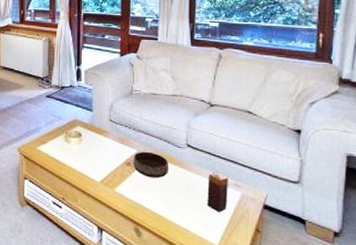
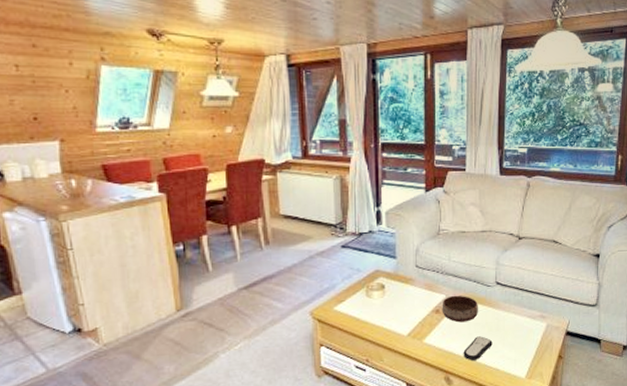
remote control: none [153,194,183,217] -> present [463,336,493,361]
candle: present [207,171,228,213] -> none [515,306,535,346]

